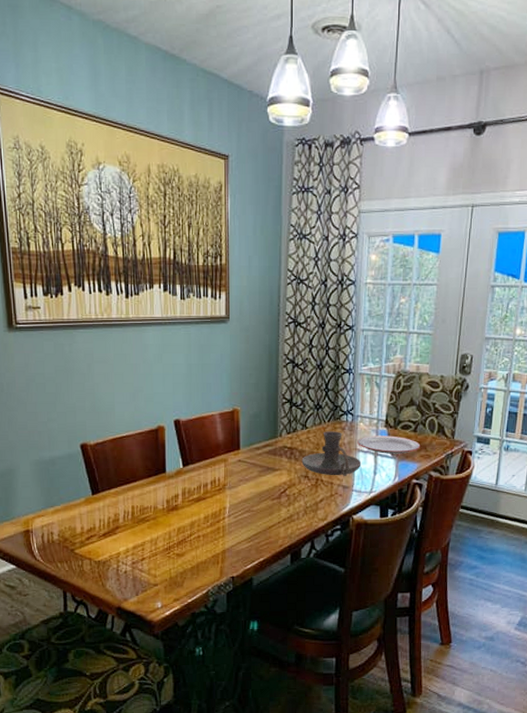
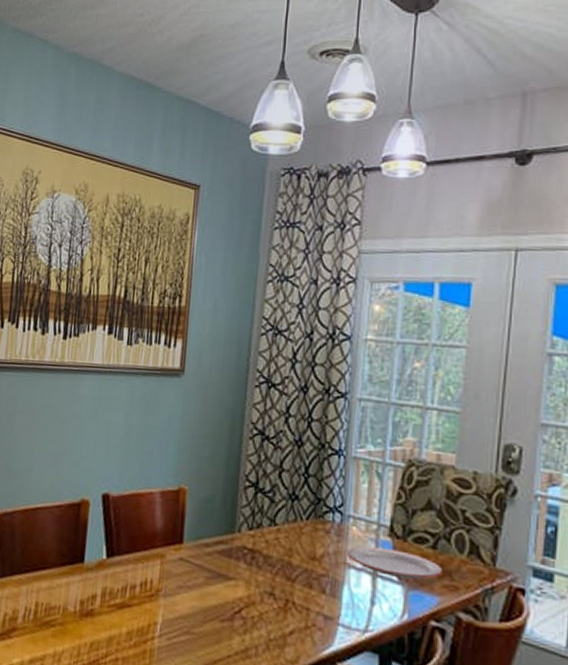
candle holder: present [301,431,362,476] -> none [266,532,353,601]

